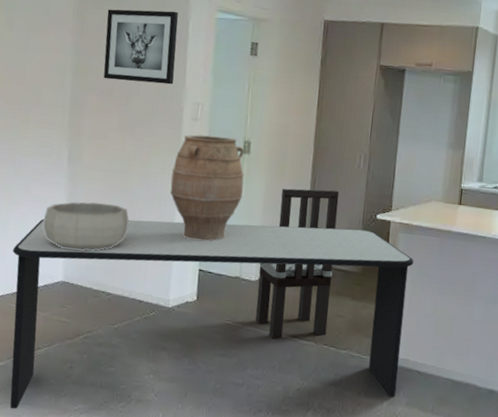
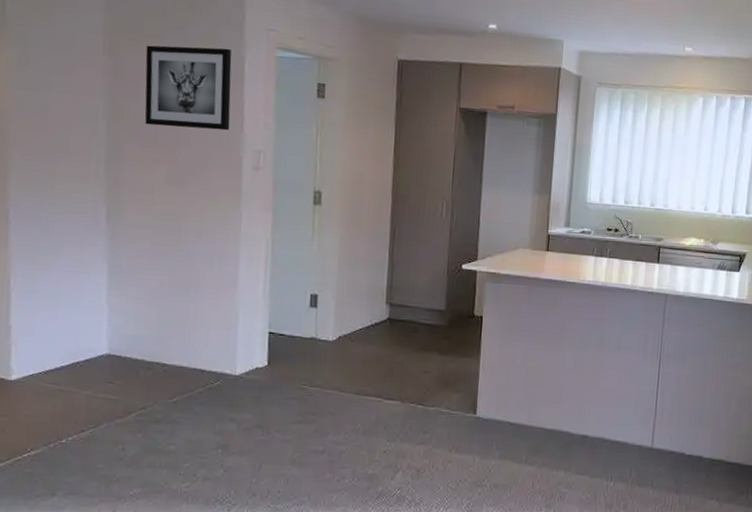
dining table: present [10,218,414,409] -> none [43,280,502,501]
decorative bowl: present [42,201,129,251] -> none [79,263,185,320]
vase: present [170,134,245,242] -> none [231,185,316,302]
dining chair: present [255,188,340,339] -> none [335,240,422,400]

